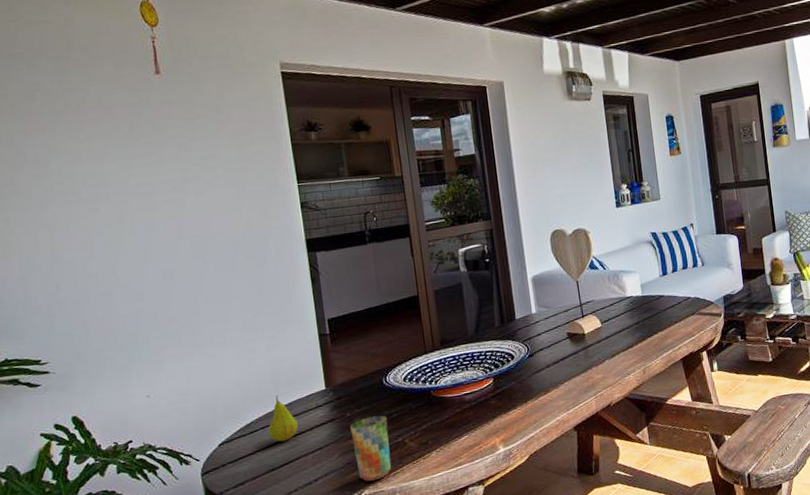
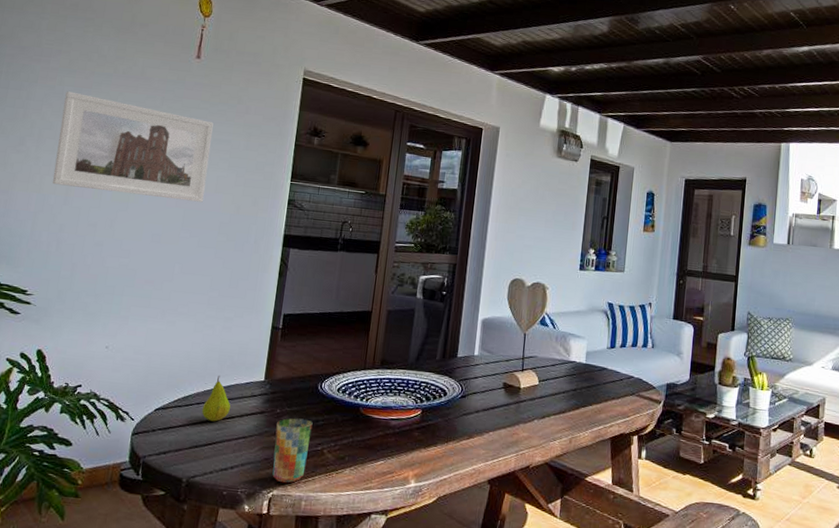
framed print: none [16,139,208,243] -> present [52,91,214,202]

